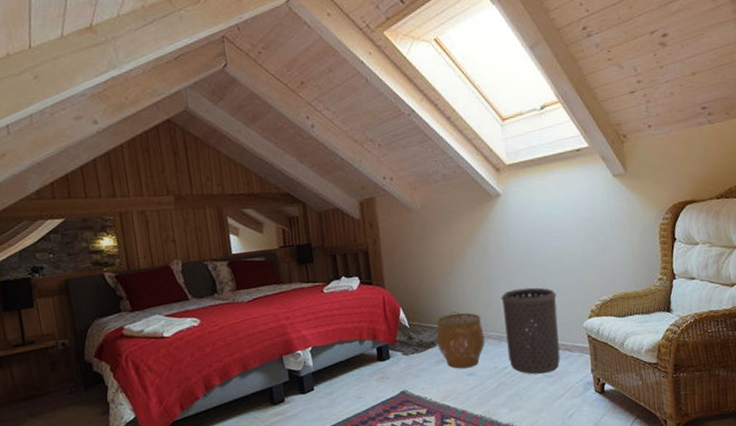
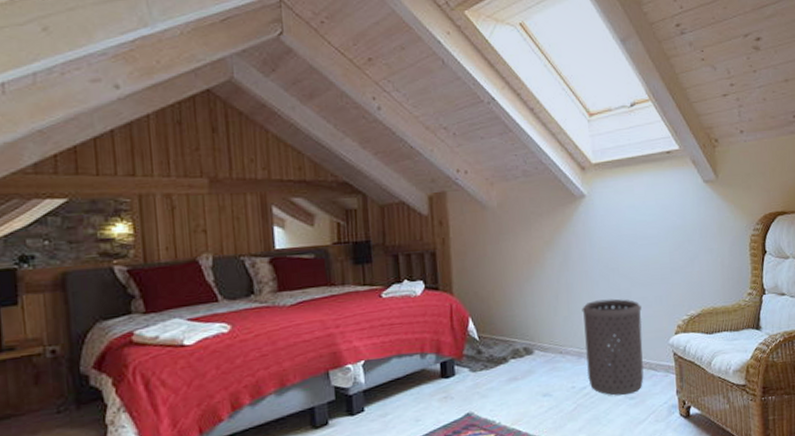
basket: present [436,311,485,369] -> none [508,322,563,389]

